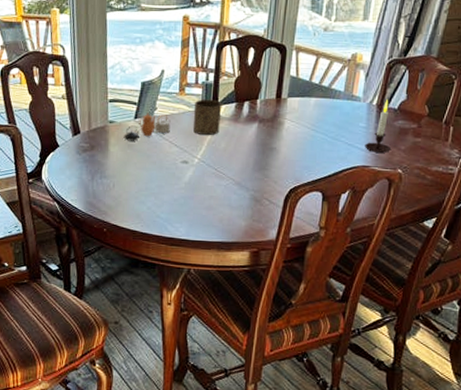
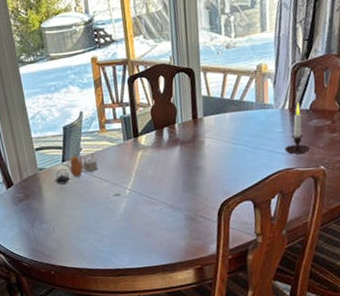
cup: present [192,99,222,136] -> none [117,131,145,167]

